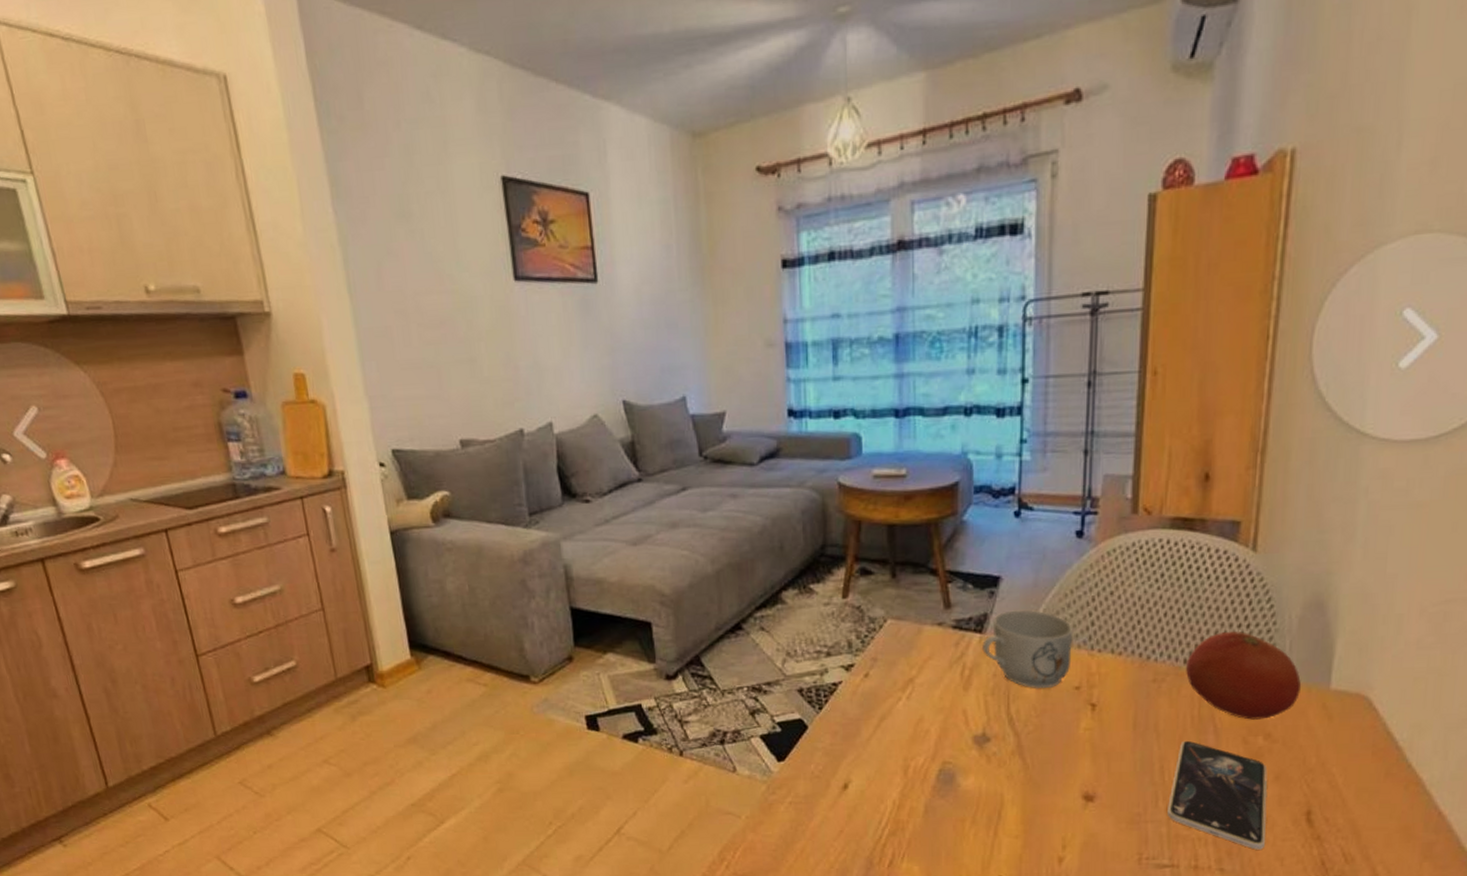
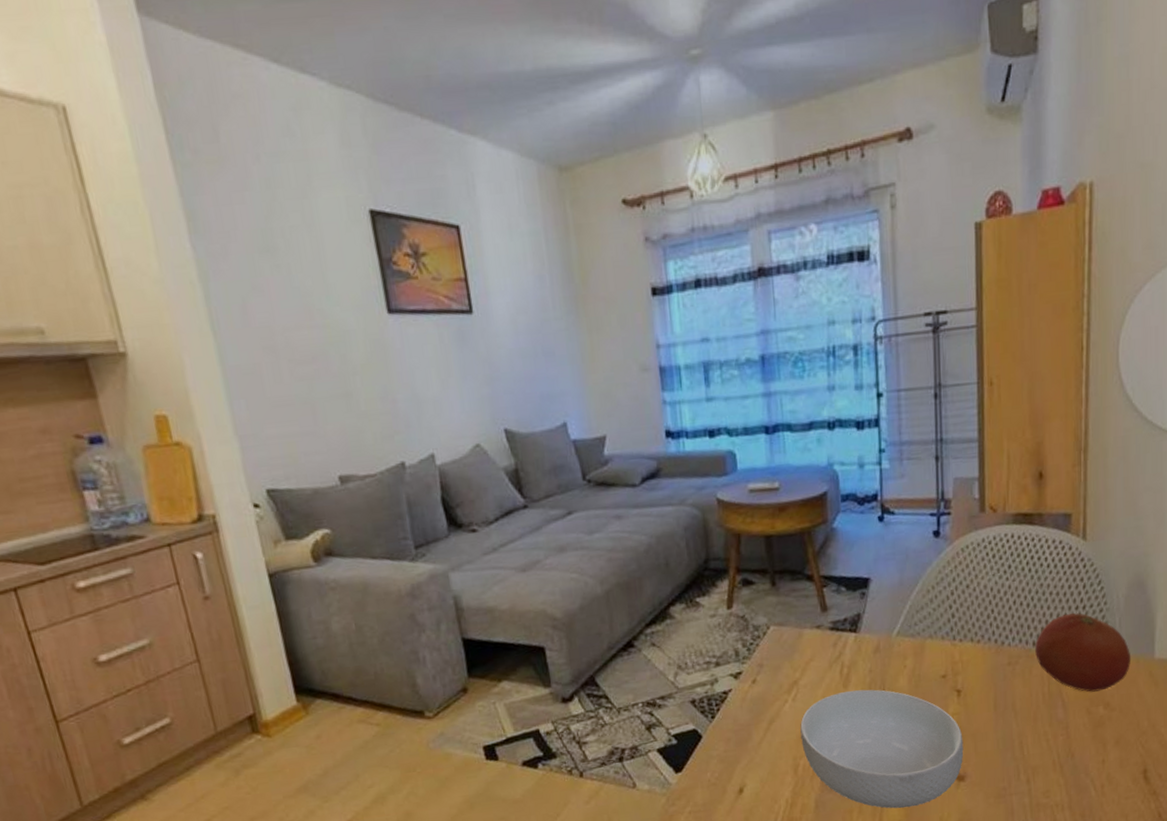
cereal bowl: none [913,694,1095,824] -> present [800,689,964,809]
mug: present [982,609,1074,689] -> none [858,606,937,681]
smartphone: present [1167,740,1268,850] -> none [1028,716,1111,810]

